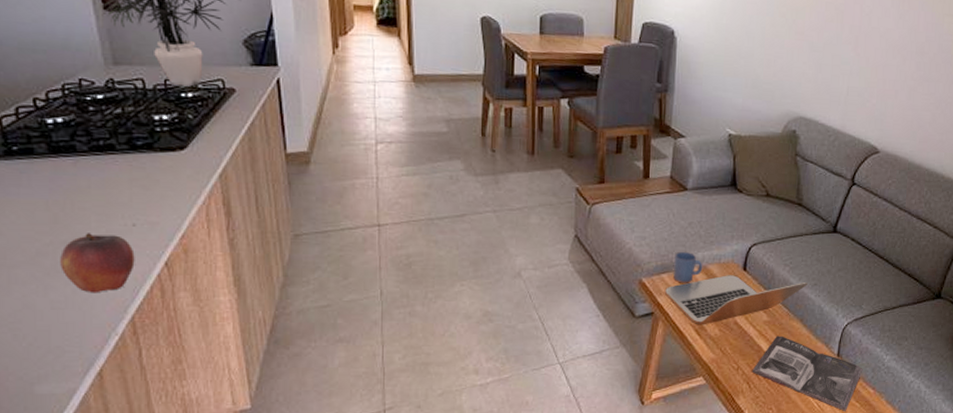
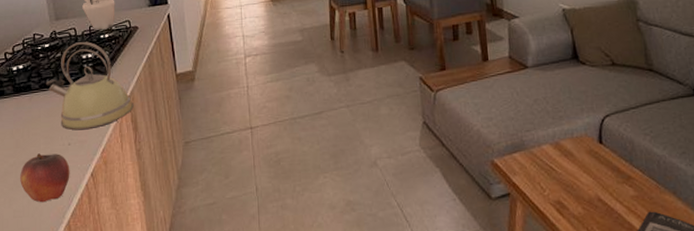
kettle: none [98,97,226,209] -> present [45,41,134,130]
laptop: present [665,275,807,325] -> none [519,149,674,204]
mug: present [674,251,703,283] -> none [524,128,555,161]

